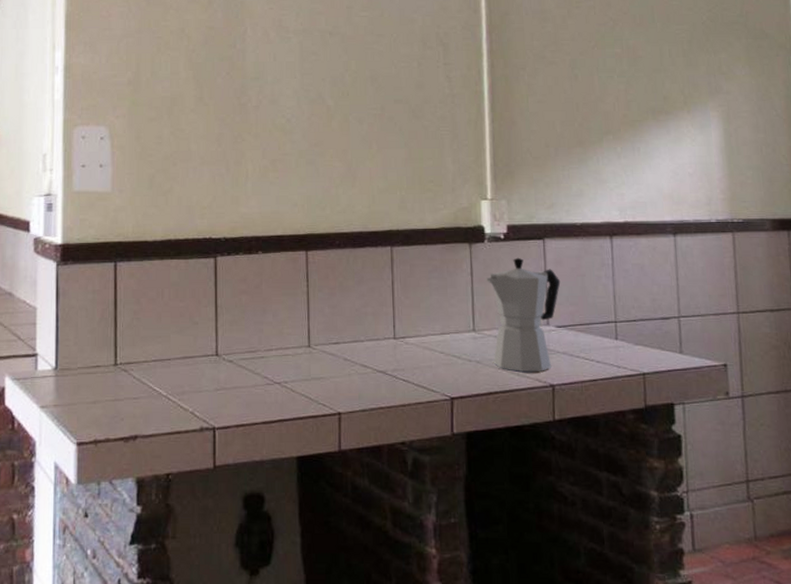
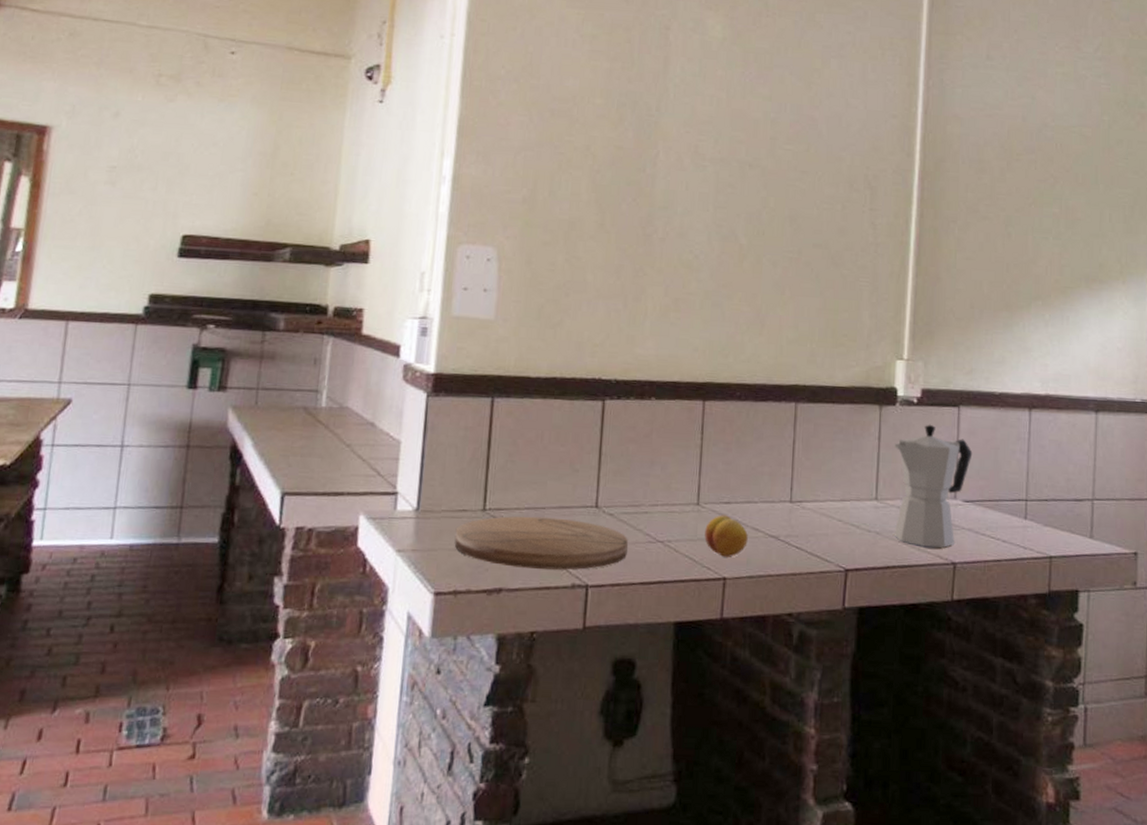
cutting board: none [91,367,248,415] -> present [454,516,628,570]
fruit: none [318,355,358,393] -> present [705,515,748,557]

